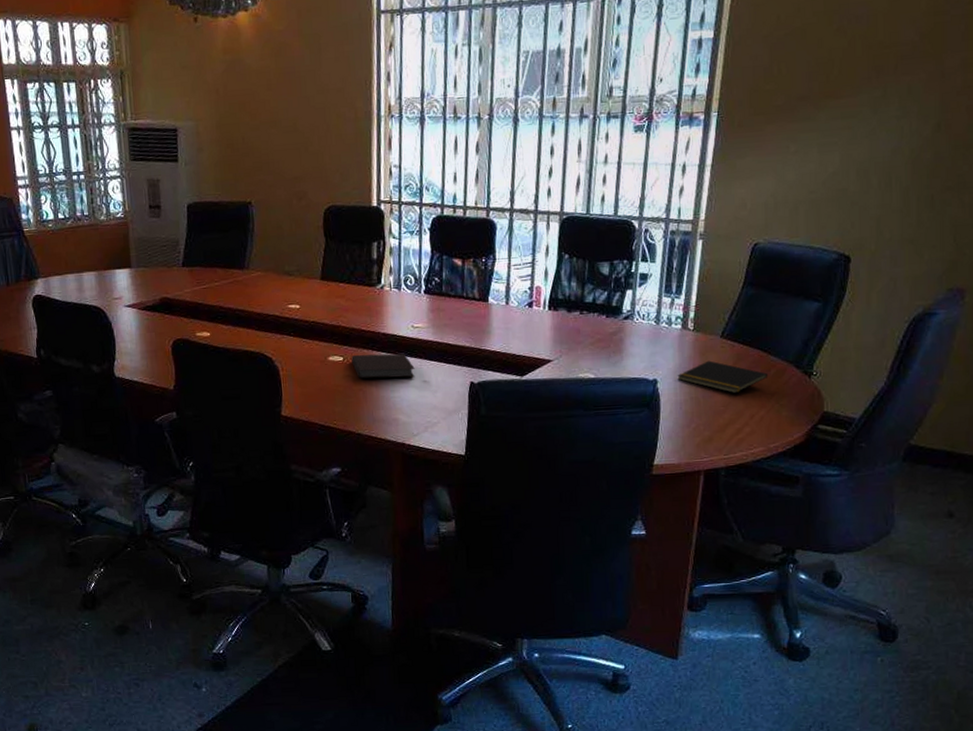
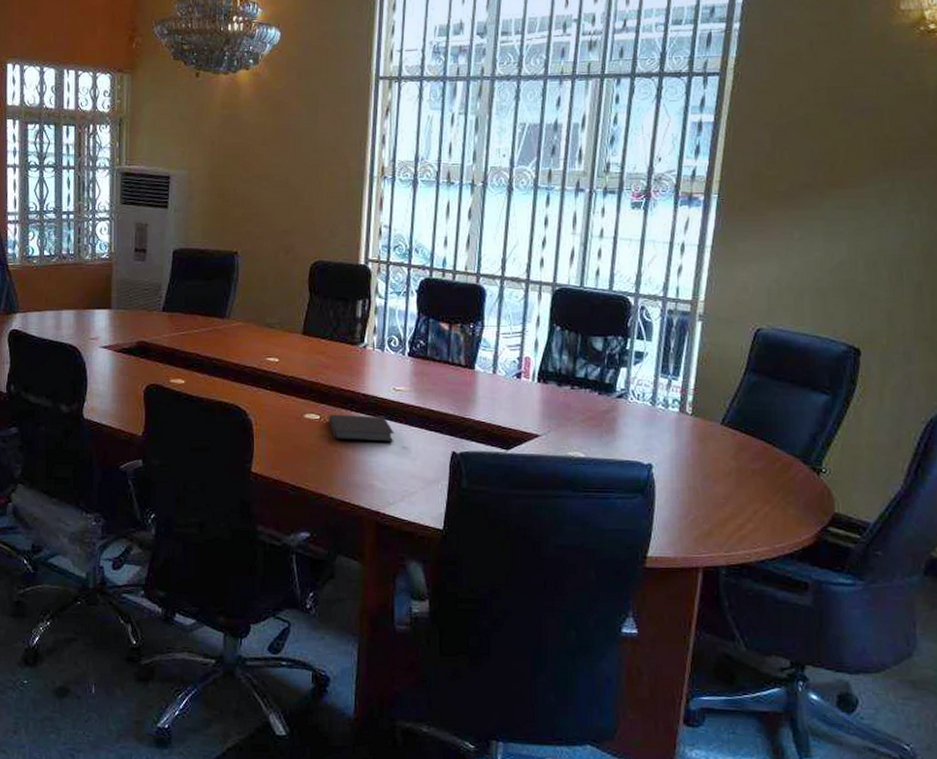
notepad: present [677,360,769,394] -> none [674,448,773,486]

